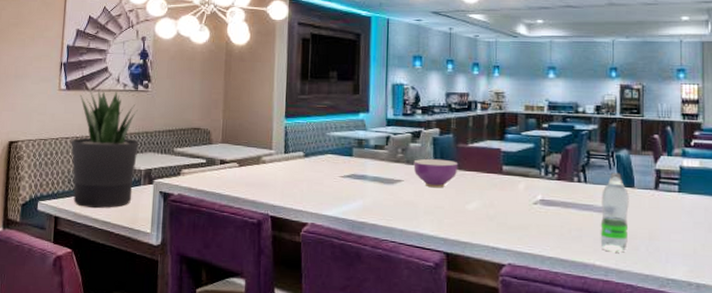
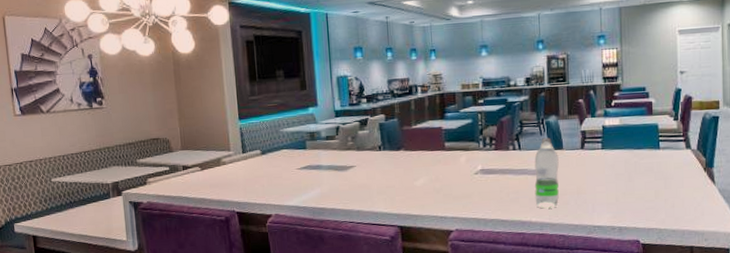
planter: present [71,84,139,208] -> none [35,107,104,224]
bowl: present [413,158,458,188] -> none [363,142,405,170]

